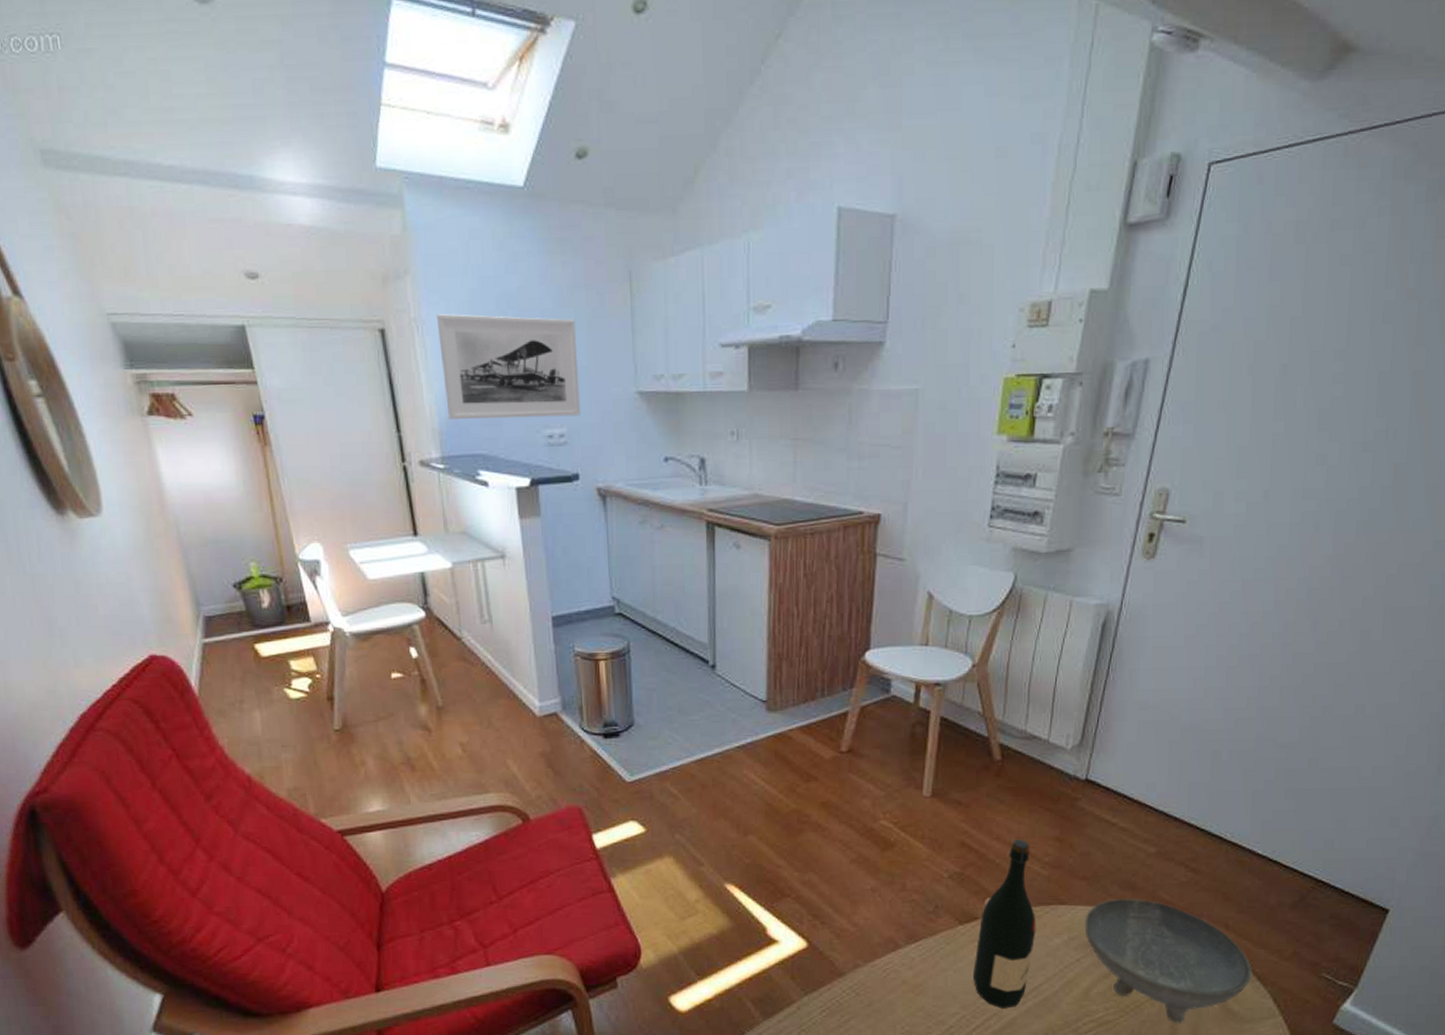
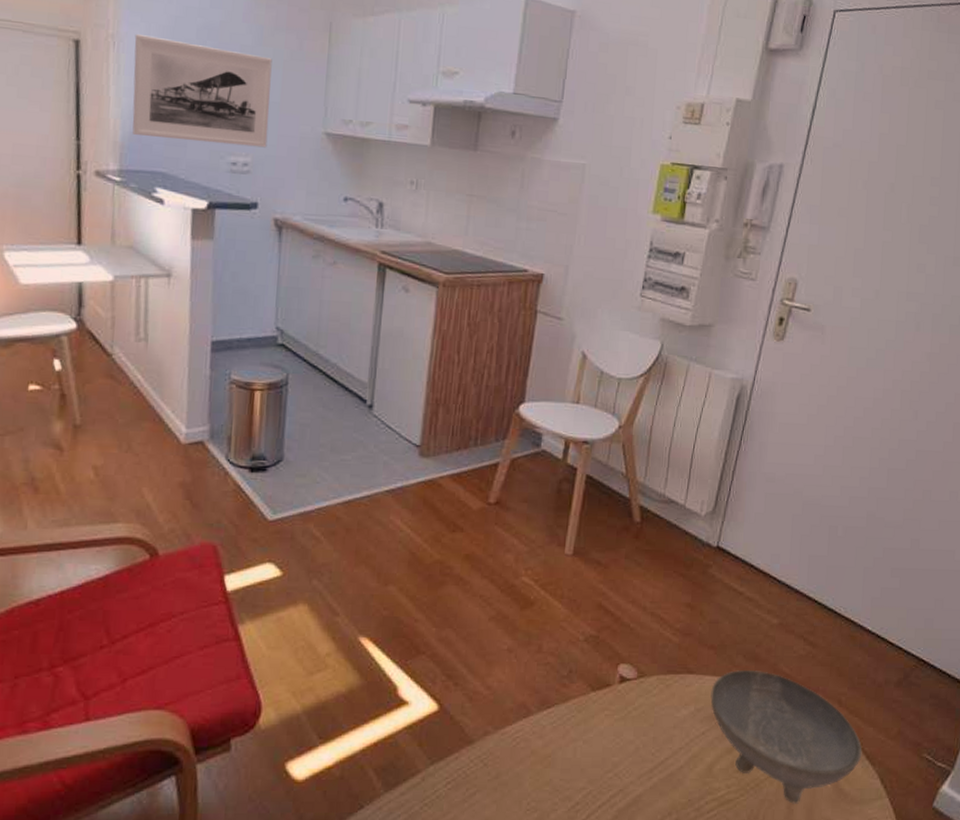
wine bottle: present [973,839,1036,1009] -> none [602,604,666,784]

